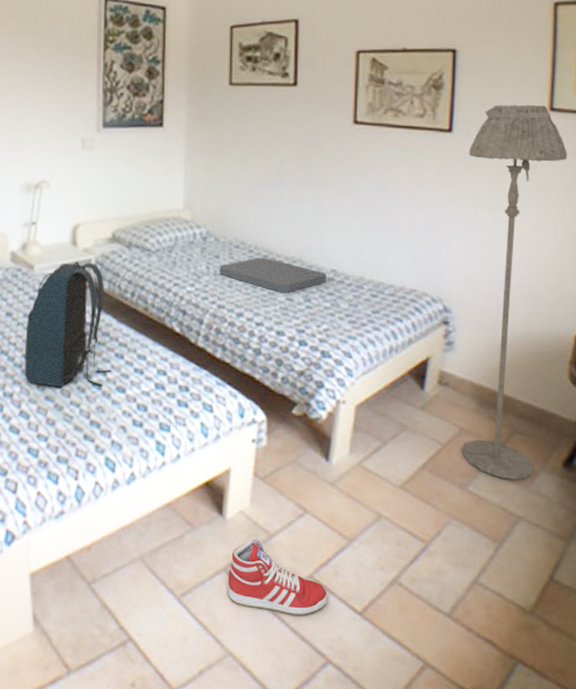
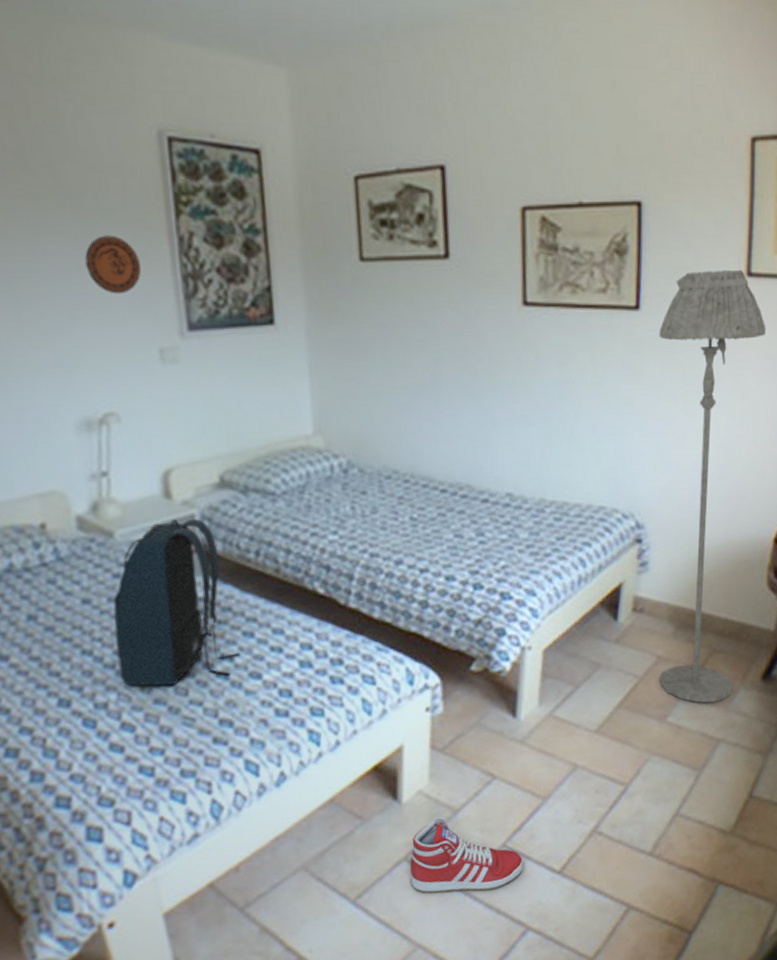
decorative plate: none [41,61,77,100] -> present [84,235,142,294]
cushion: present [219,257,327,293] -> none [367,487,501,530]

